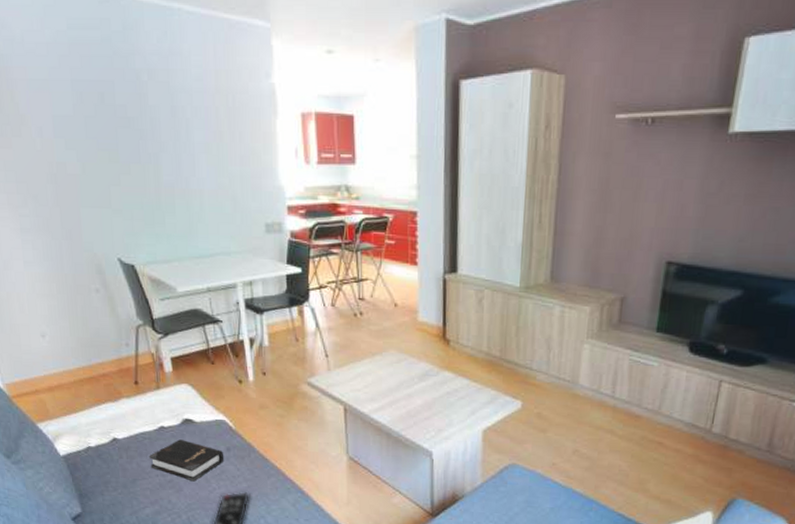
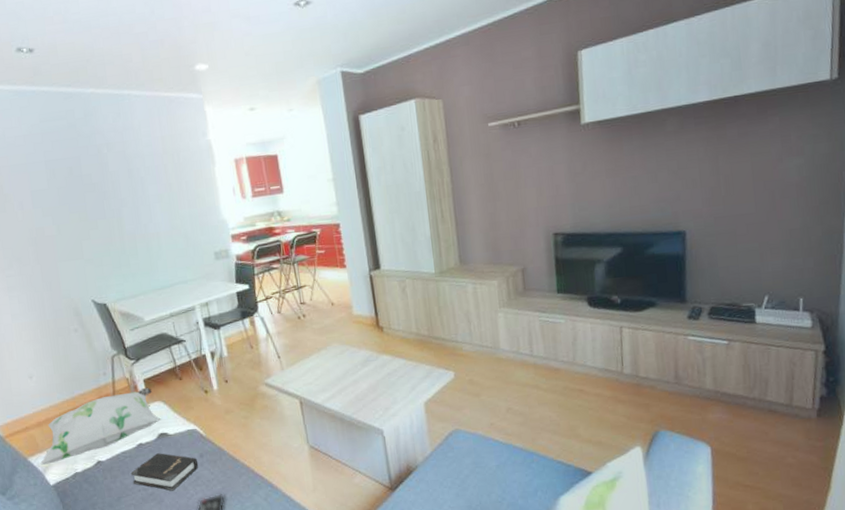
decorative pillow: none [50,366,187,433] -> present [40,387,161,465]

